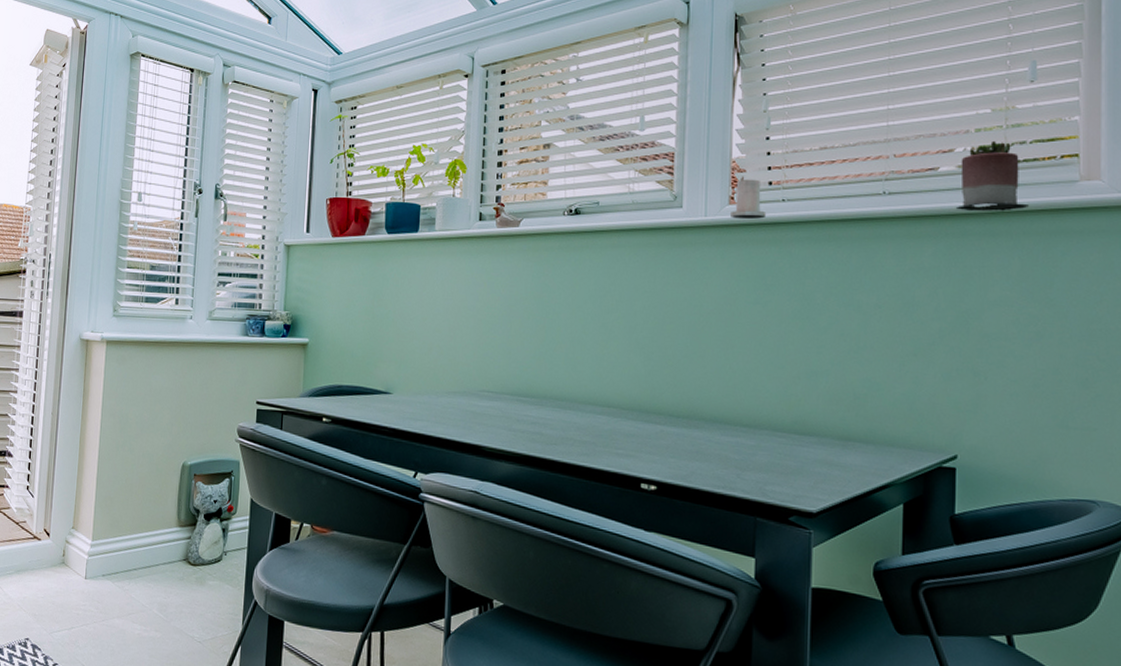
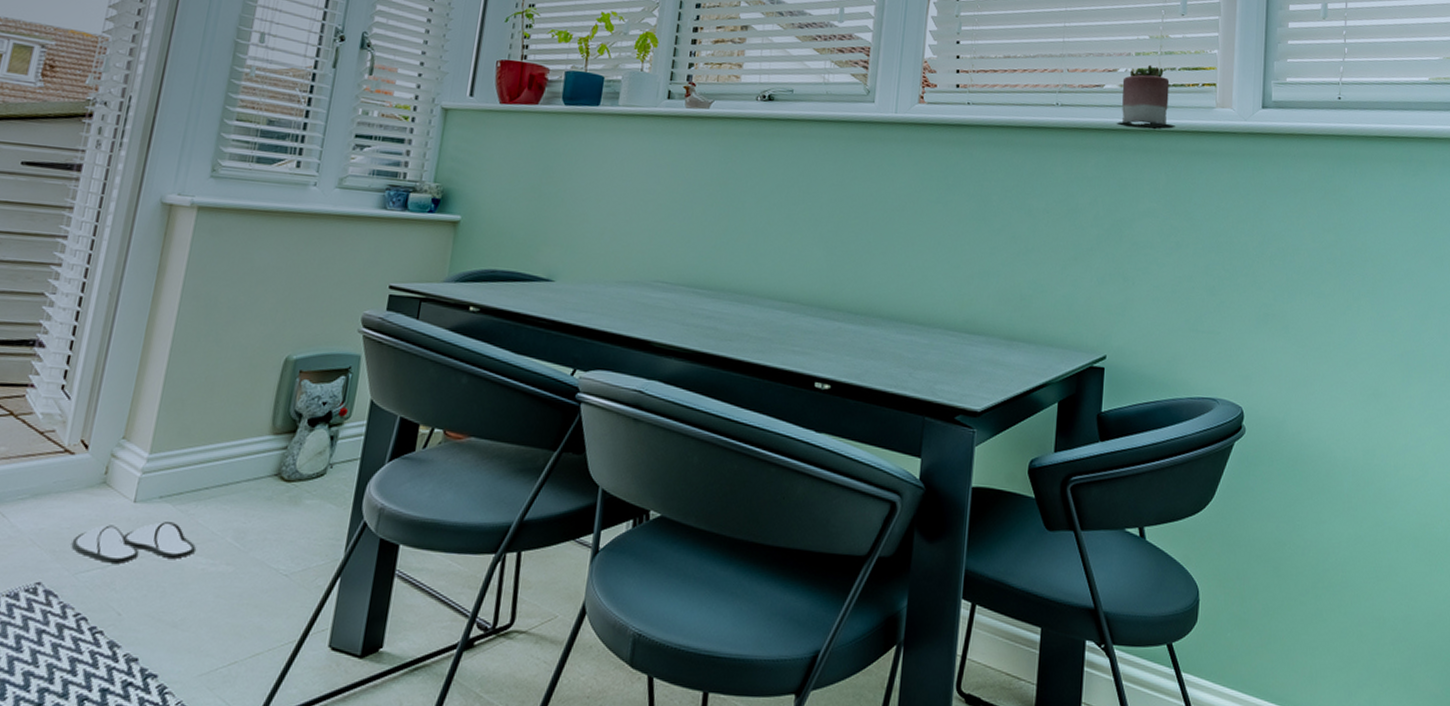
slippers: none [46,595,132,627] -> present [71,522,196,564]
candle: present [731,176,767,220] -> none [919,76,953,120]

